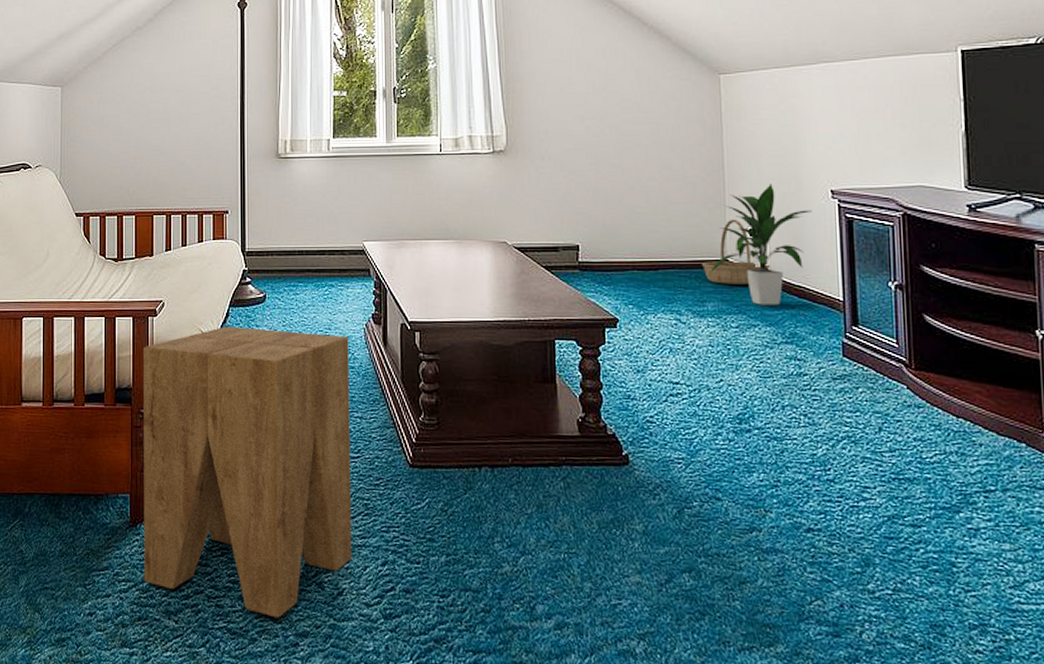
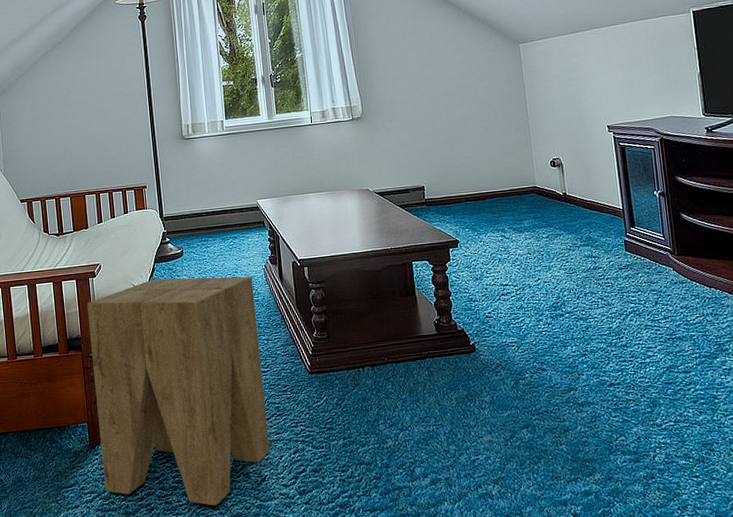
basket: present [701,219,771,285] -> none [517,154,569,206]
indoor plant: present [709,183,812,306] -> none [523,125,595,219]

